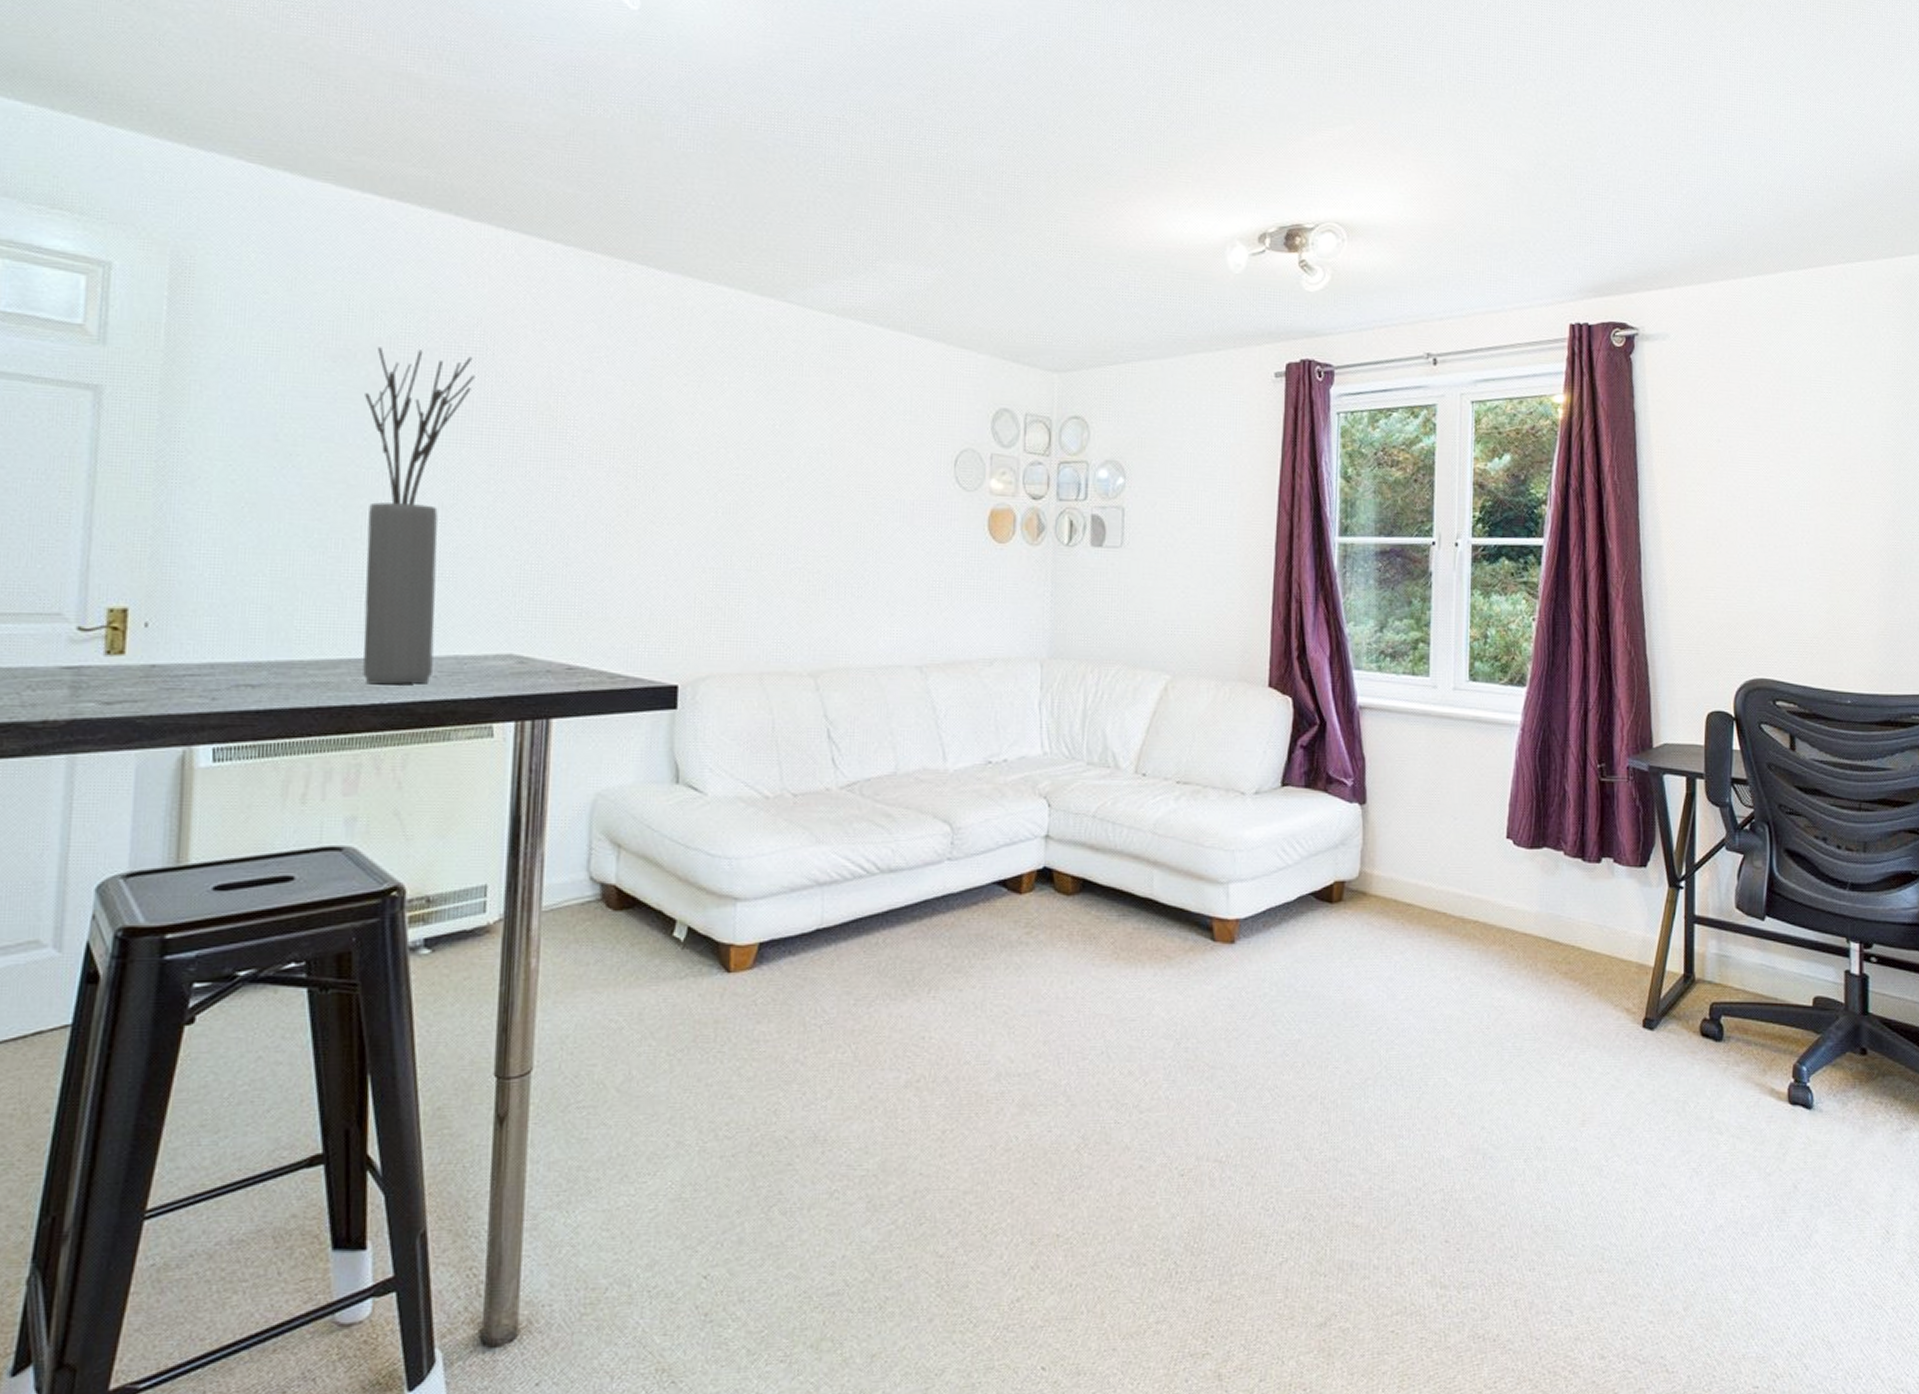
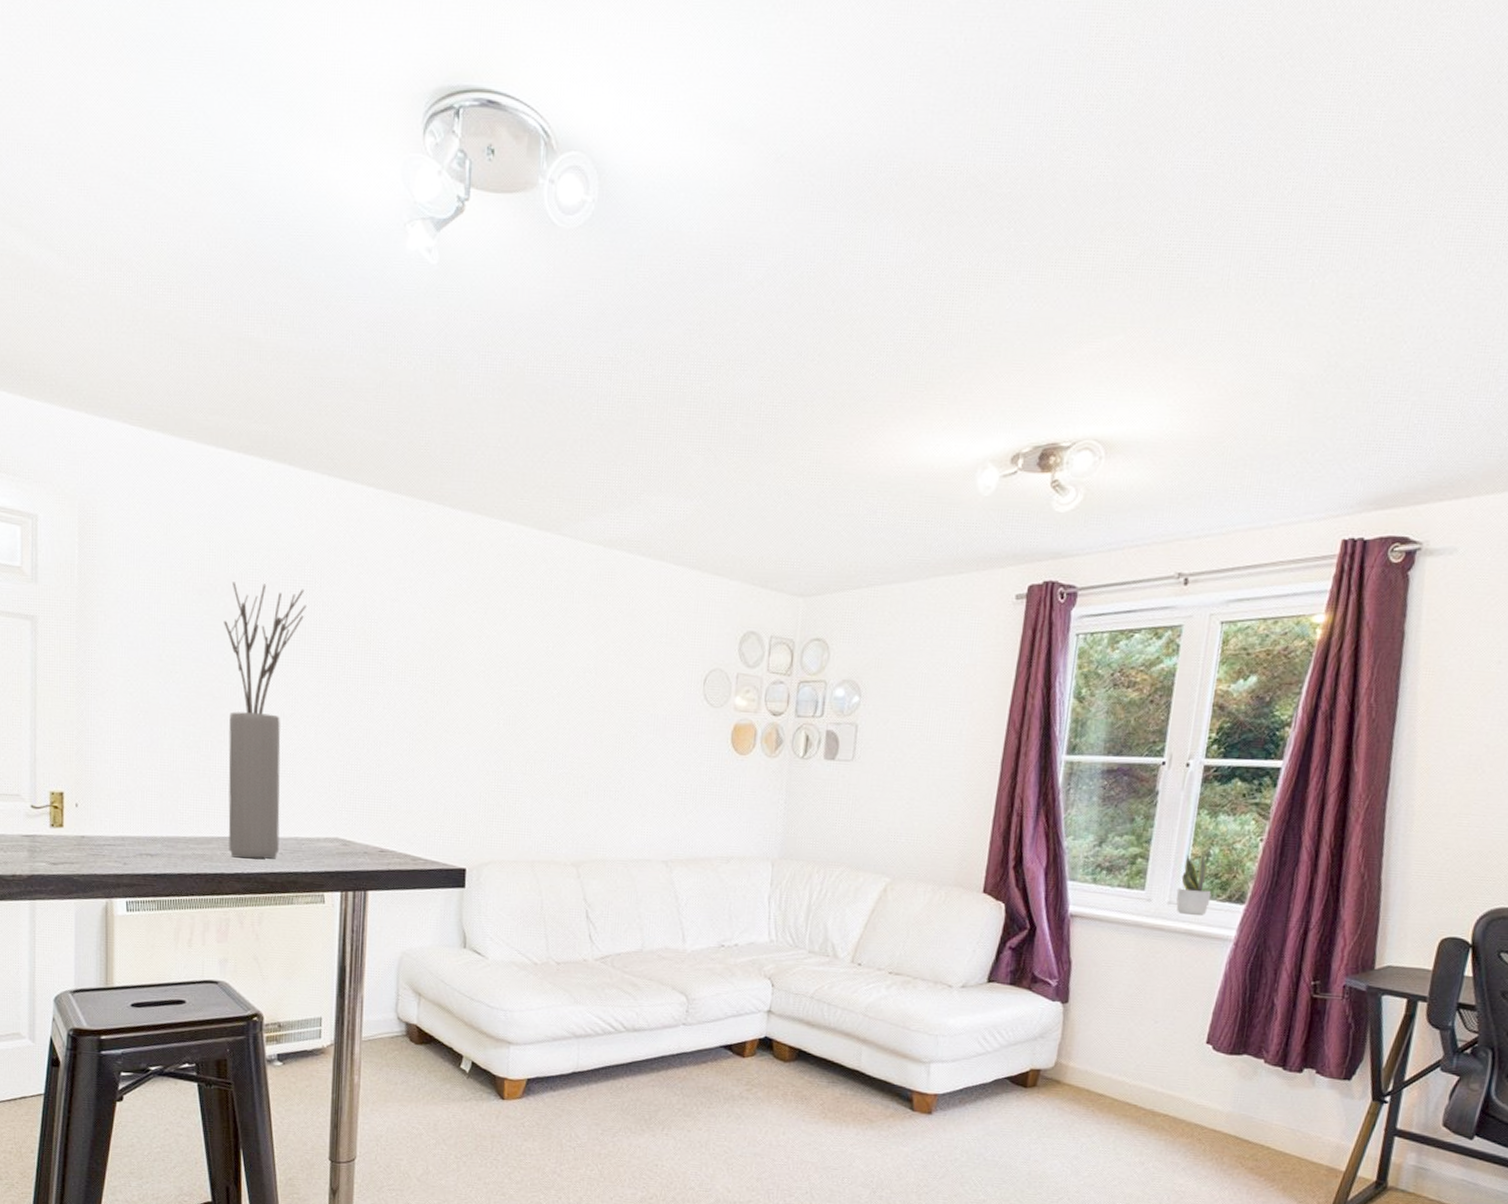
potted plant: none [1460,633,1494,702] -> present [1176,851,1211,916]

